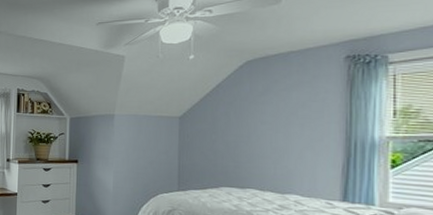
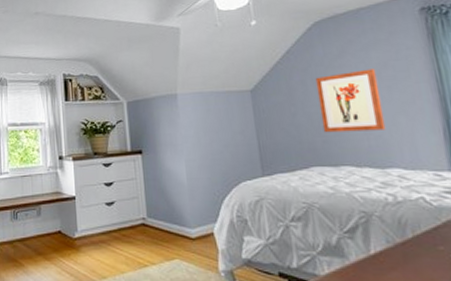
wall art: none [237,107,294,162] -> present [315,68,386,133]

